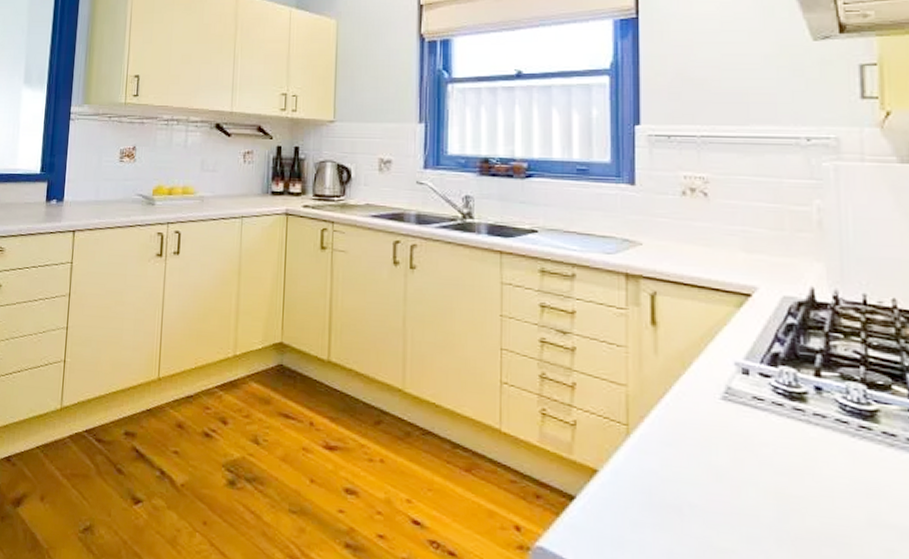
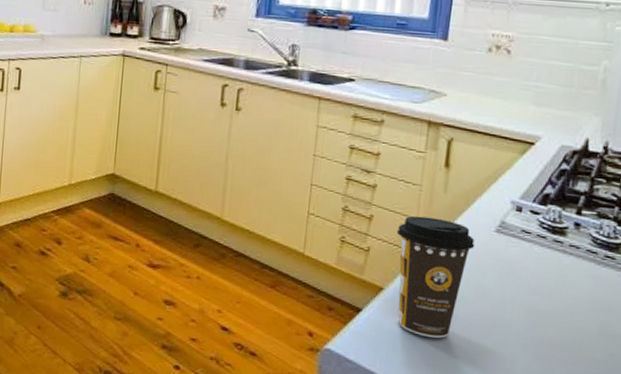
coffee cup: none [605,382,700,532] -> present [396,215,475,338]

